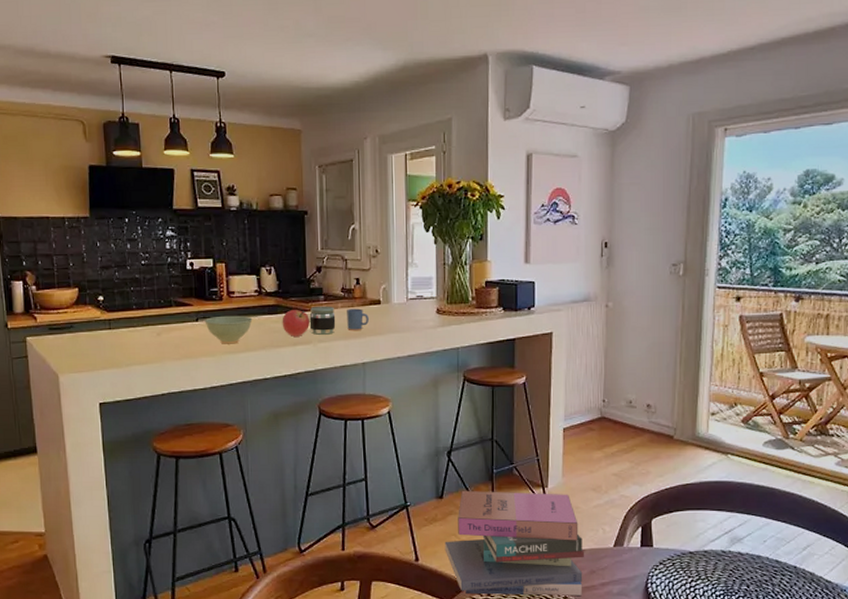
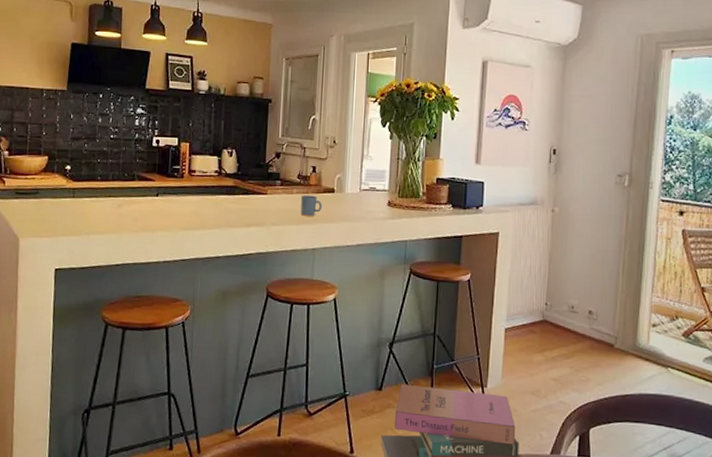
bowl: present [204,315,253,344] -> none [164,192,211,221]
fruit: present [282,310,310,337] -> none [238,192,265,218]
jar: present [309,305,336,335] -> none [264,190,290,219]

